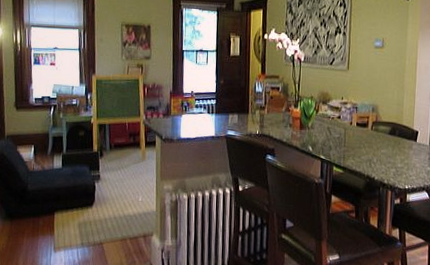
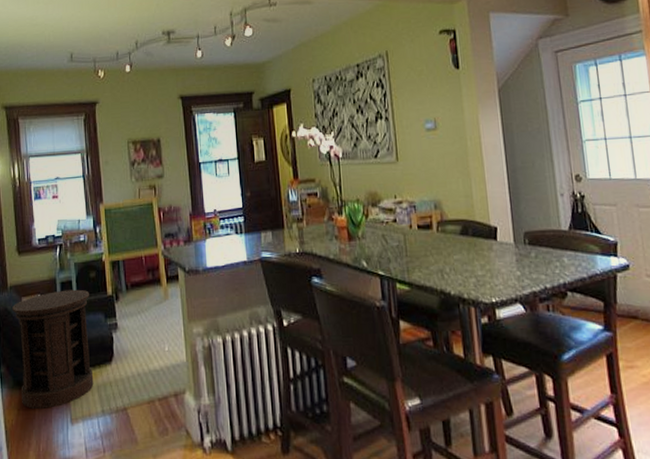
side table: none [8,143,77,238] -> present [12,289,94,409]

